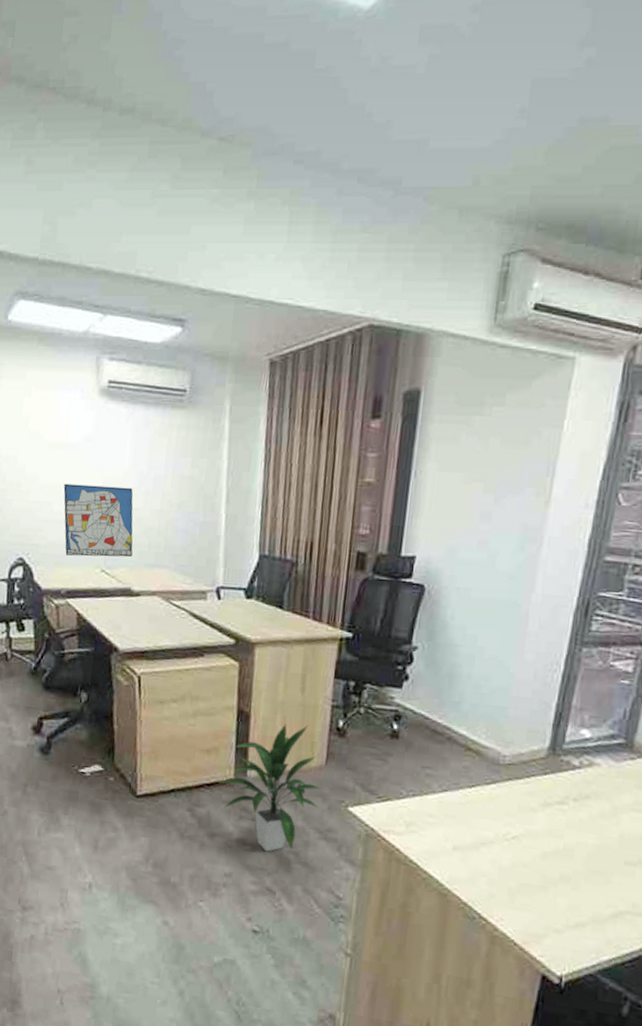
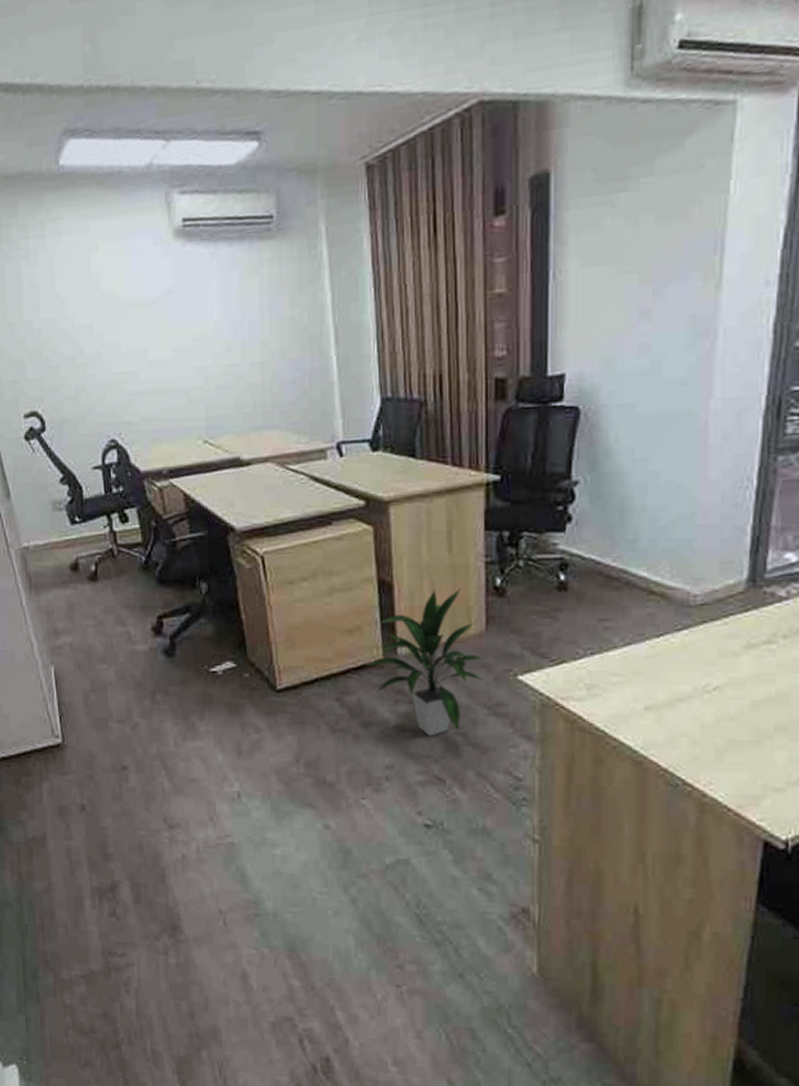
wall art: present [63,483,133,558] -> none [149,341,236,429]

